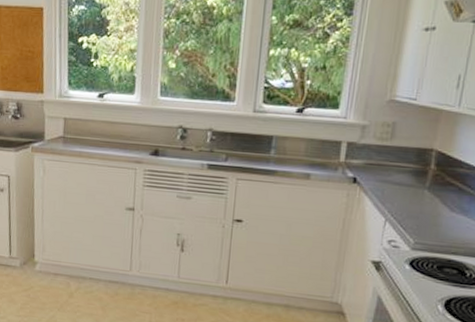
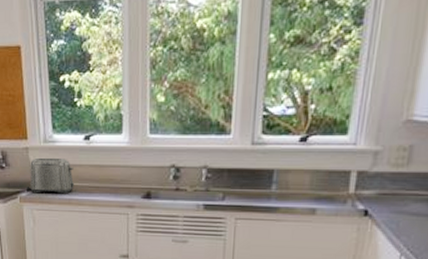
toaster: none [38,111,86,147] -> present [25,157,75,194]

